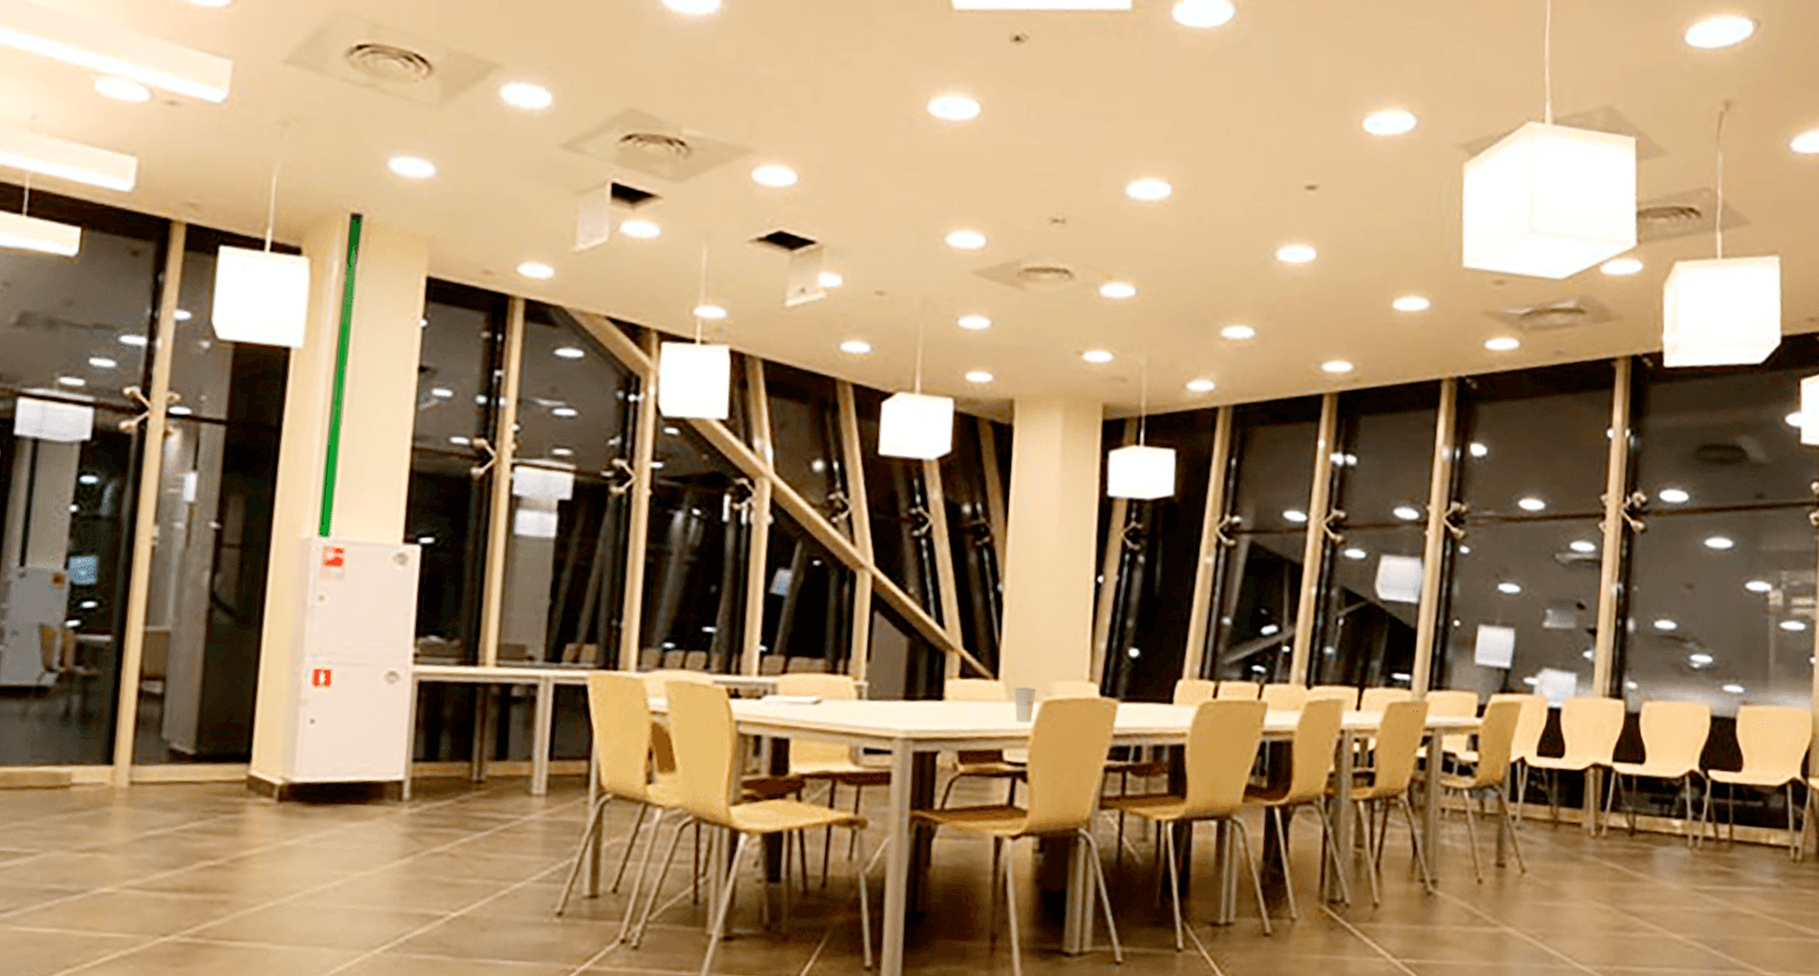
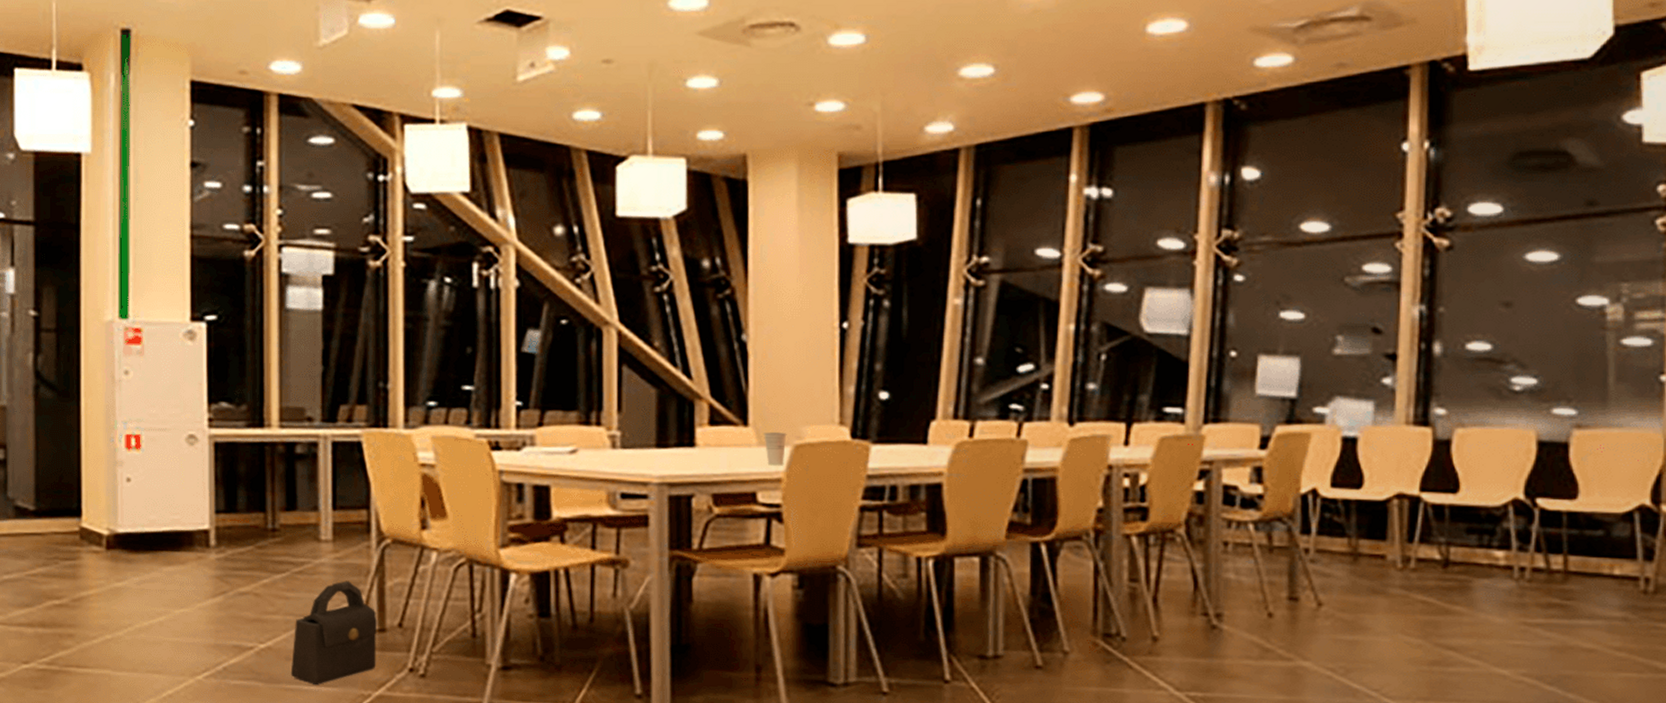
handbag: none [484,840,590,958] -> present [290,580,378,684]

